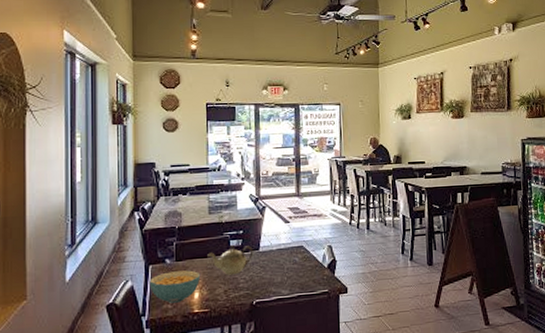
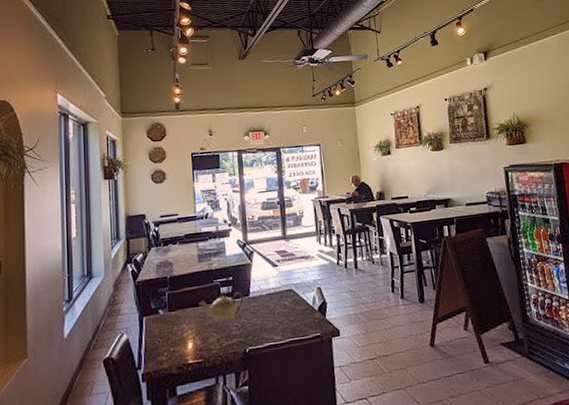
cereal bowl: present [149,270,201,303] -> none [144,320,194,355]

